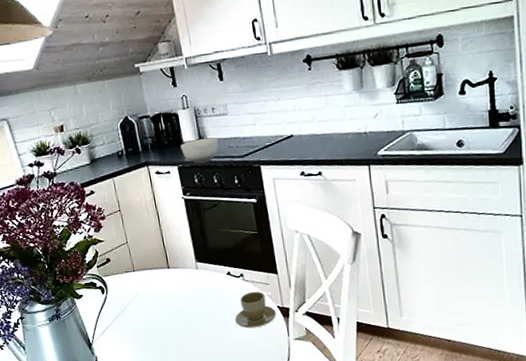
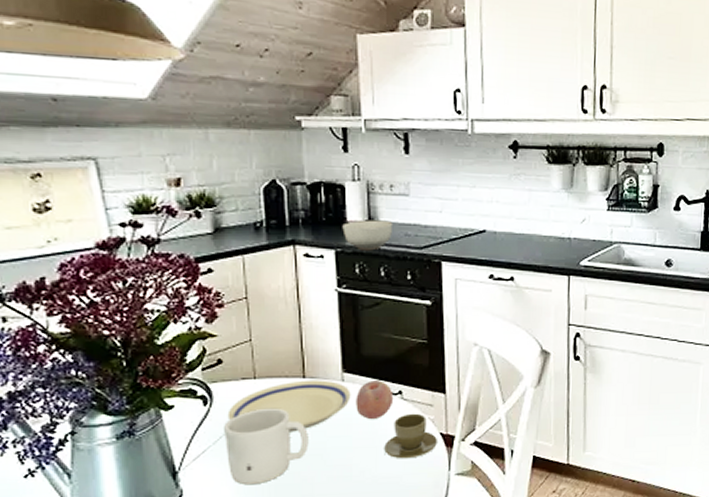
mug: none [118,292,179,352] -> present [224,407,309,485]
plate: none [119,269,205,311] -> present [227,380,351,432]
fruit: none [208,266,238,298] -> present [356,380,394,420]

